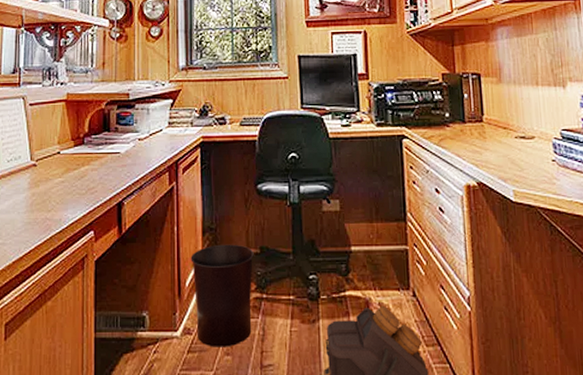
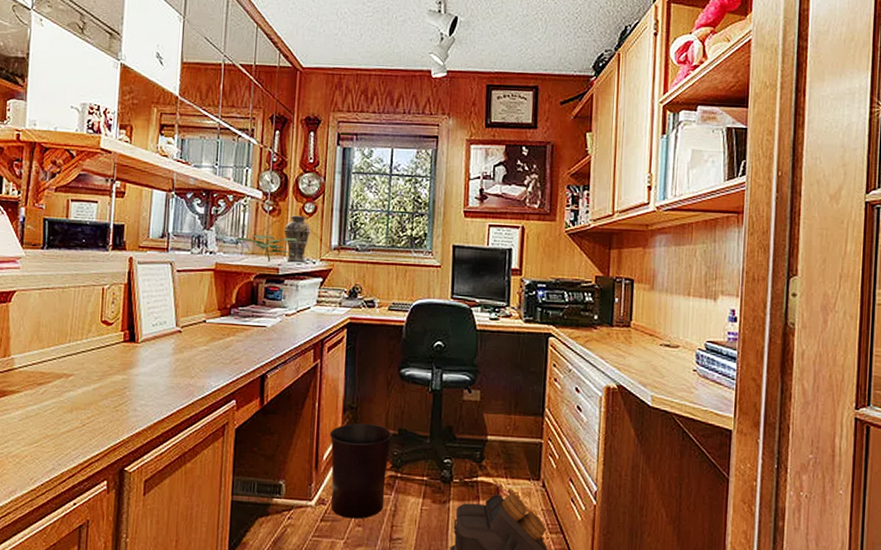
plant: none [85,61,146,88] -> present [236,235,298,263]
vase: none [132,40,159,87] -> present [284,215,312,264]

